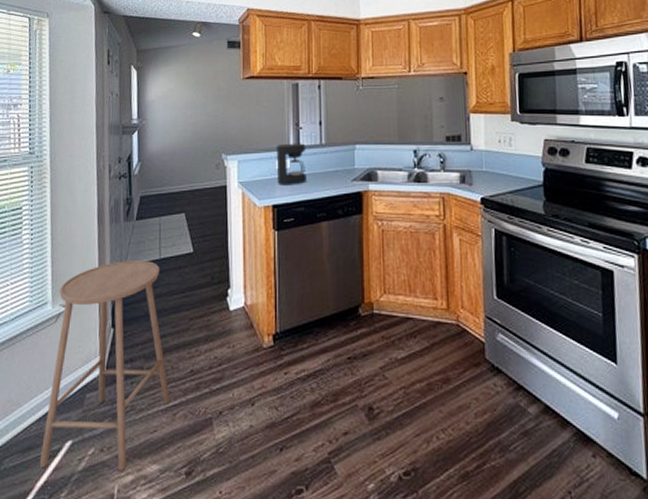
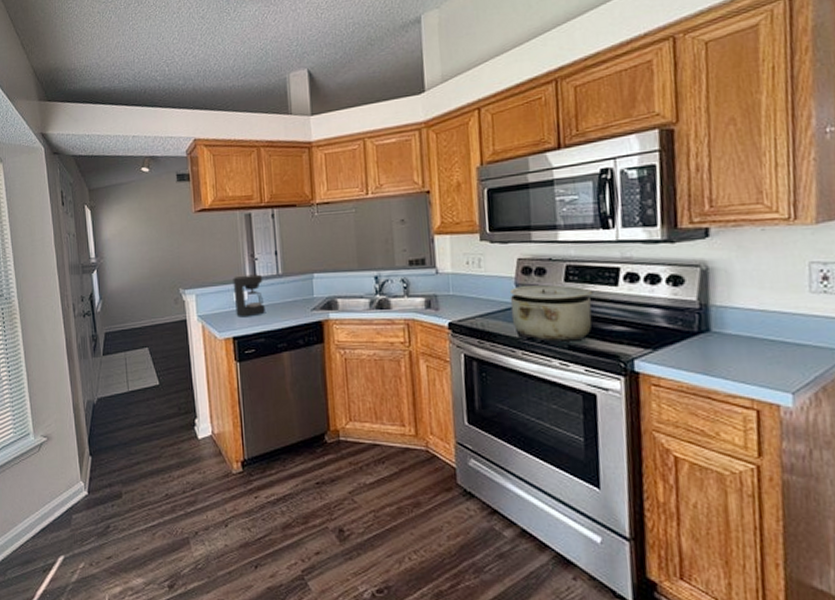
stool: present [39,261,171,472] -> none [37,394,149,583]
saucepan: none [536,165,610,219] -> present [509,285,593,342]

